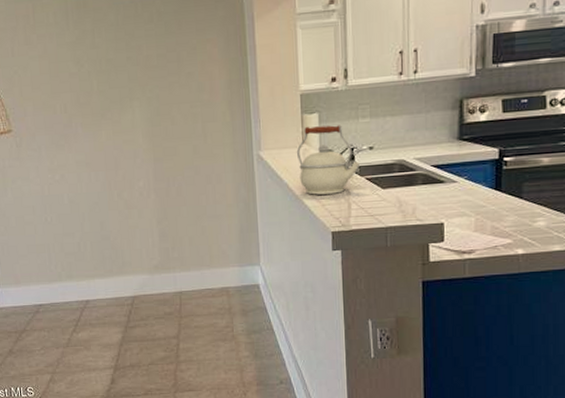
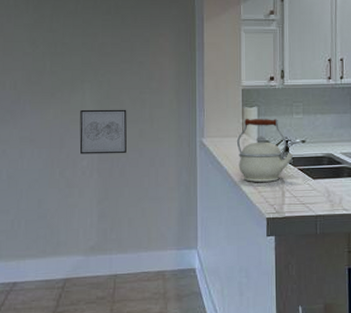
wall art: none [131,125,182,175] -> present [79,109,127,155]

